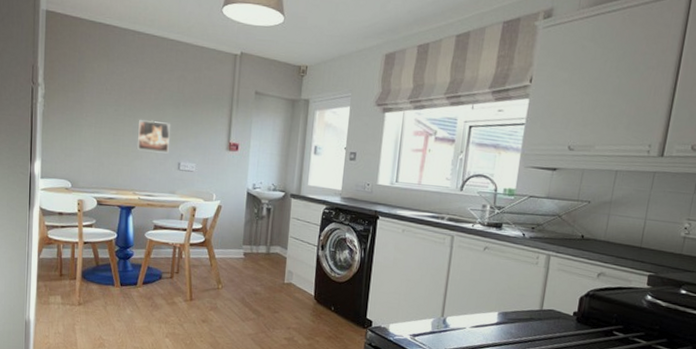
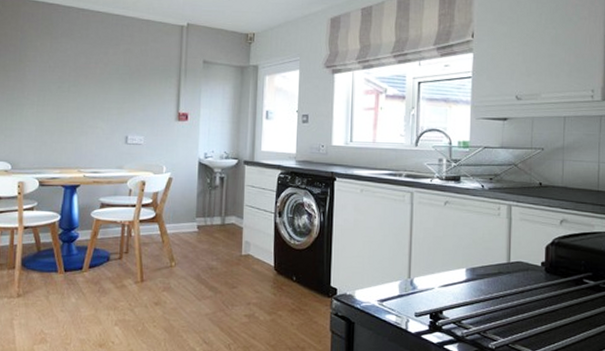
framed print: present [137,120,170,153] -> none [82,95,117,128]

